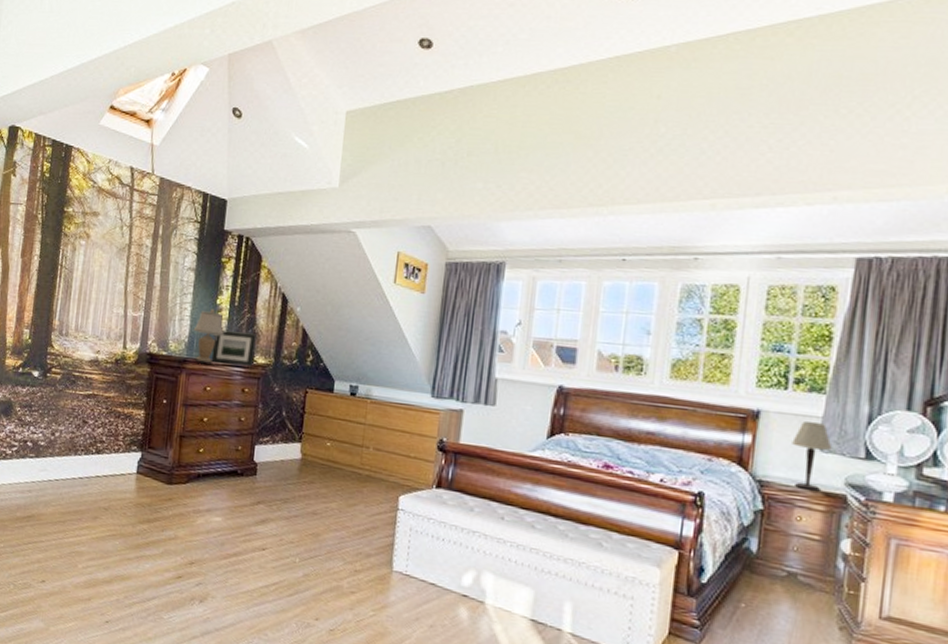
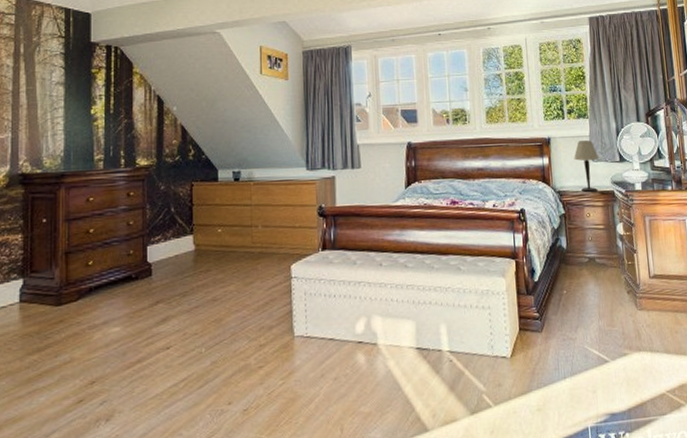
table lamp: present [193,309,224,365] -> none [68,119,102,175]
picture frame: present [211,330,257,368] -> none [91,138,136,173]

